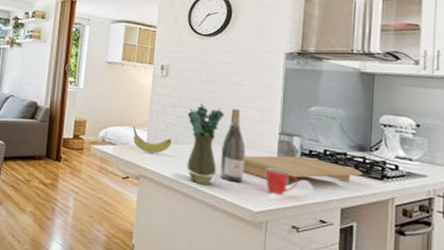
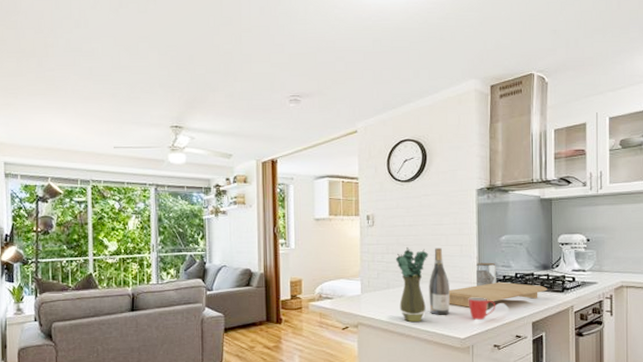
fruit: present [133,127,172,154] -> none [347,278,384,301]

